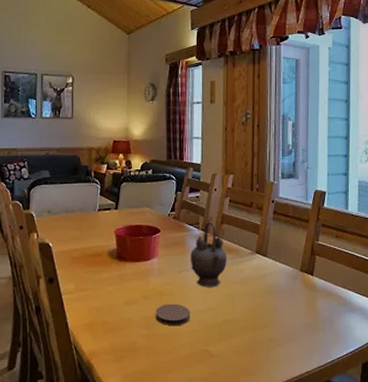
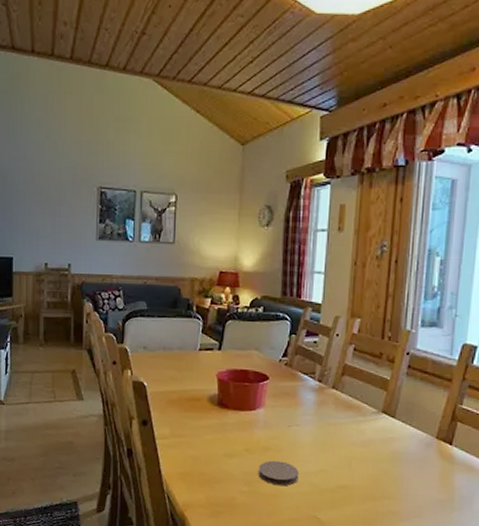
teapot: present [191,221,227,287] -> none [302,371,346,447]

